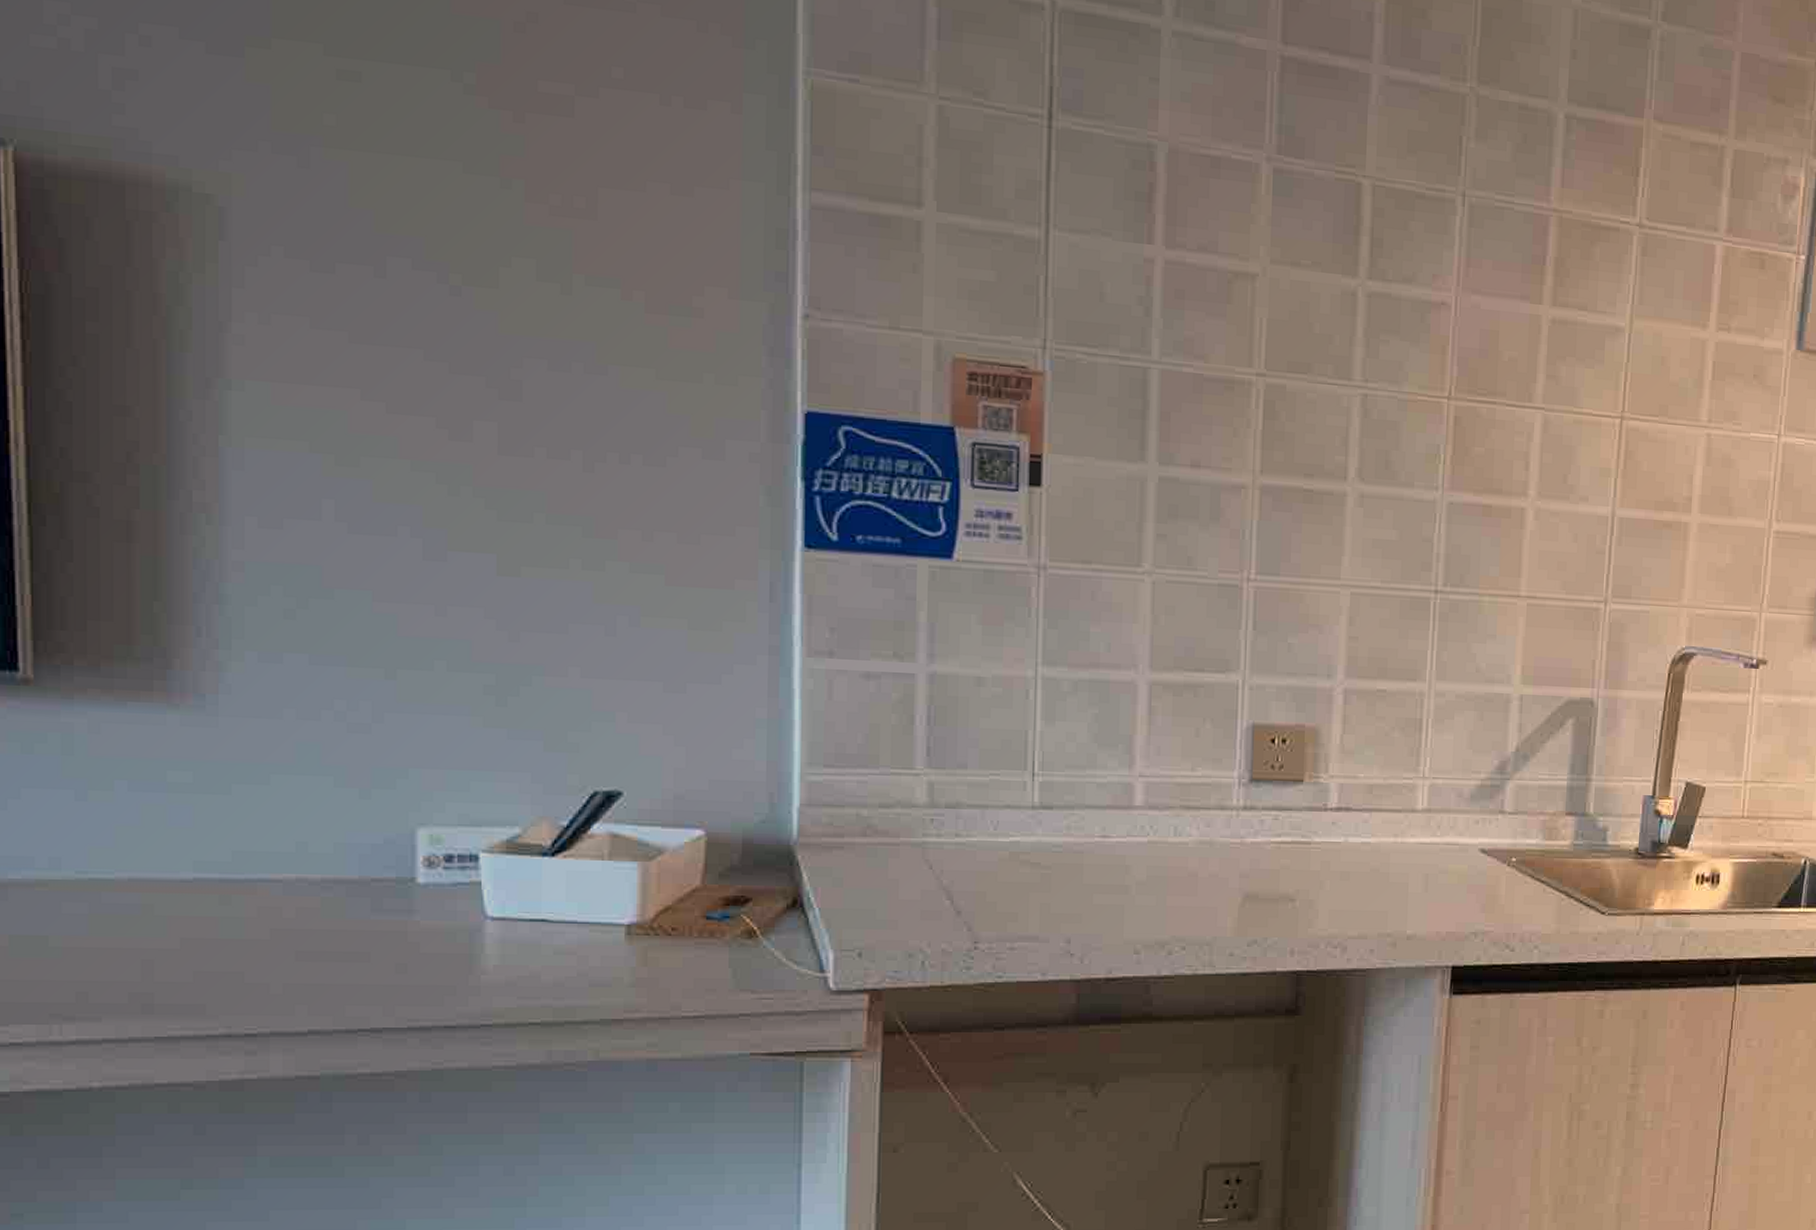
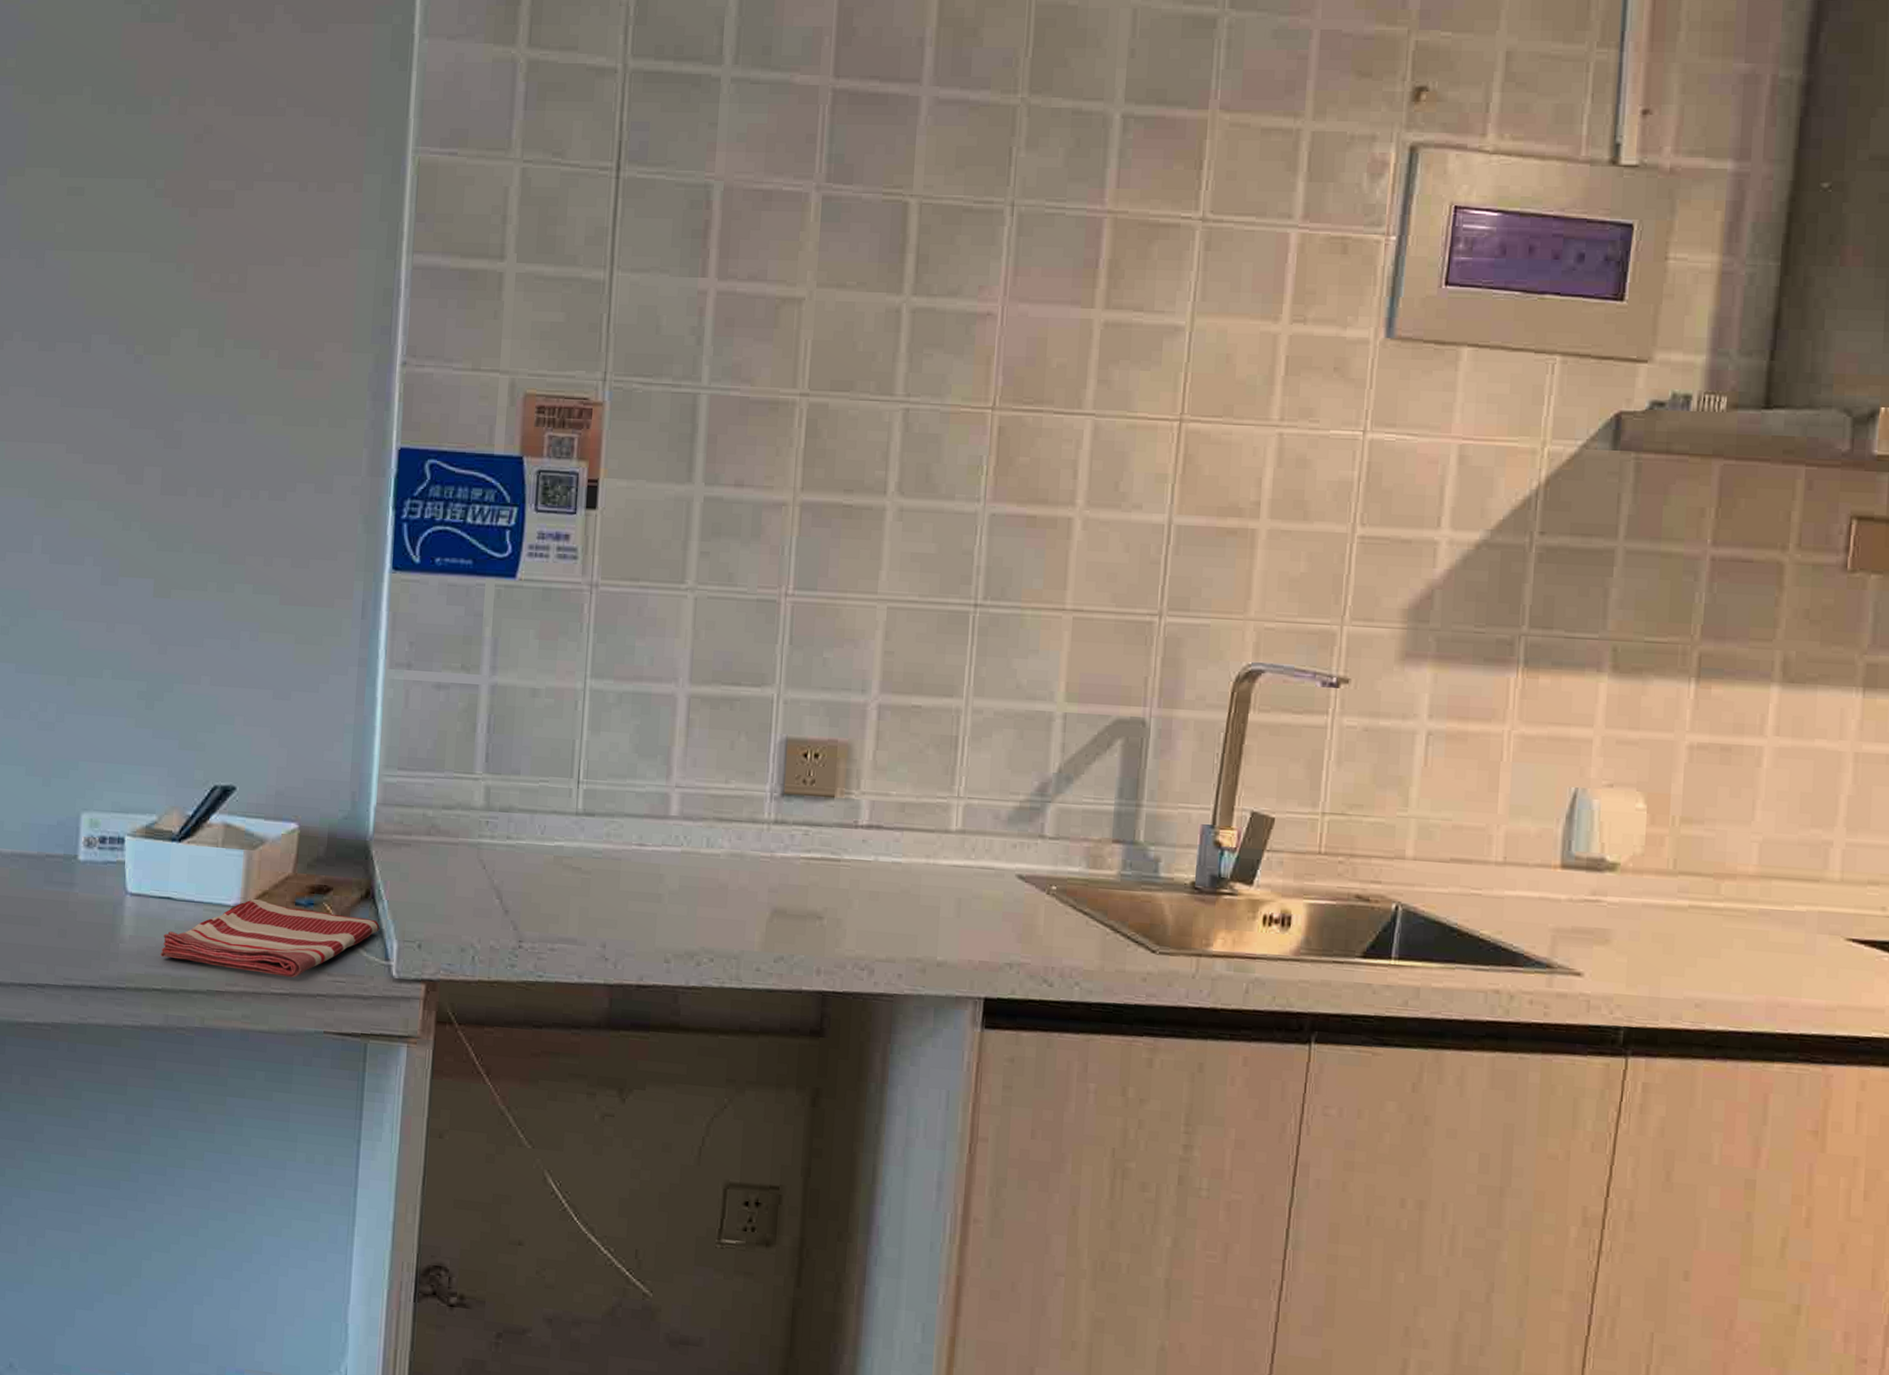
dish towel: none [536,916,811,998] -> present [160,899,380,977]

